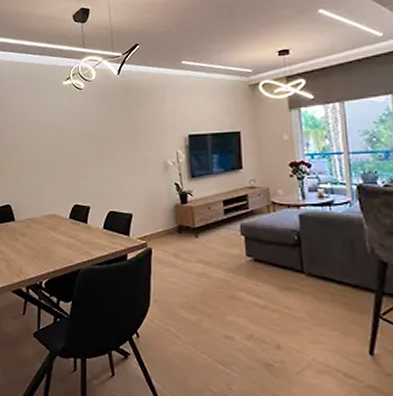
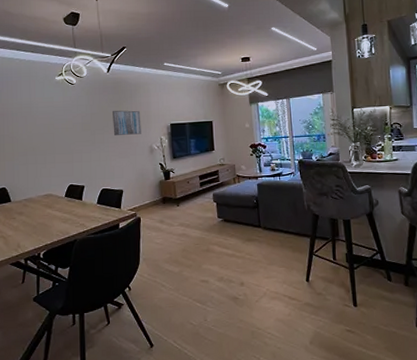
wall art: none [122,118,154,148] -> present [113,110,141,135]

